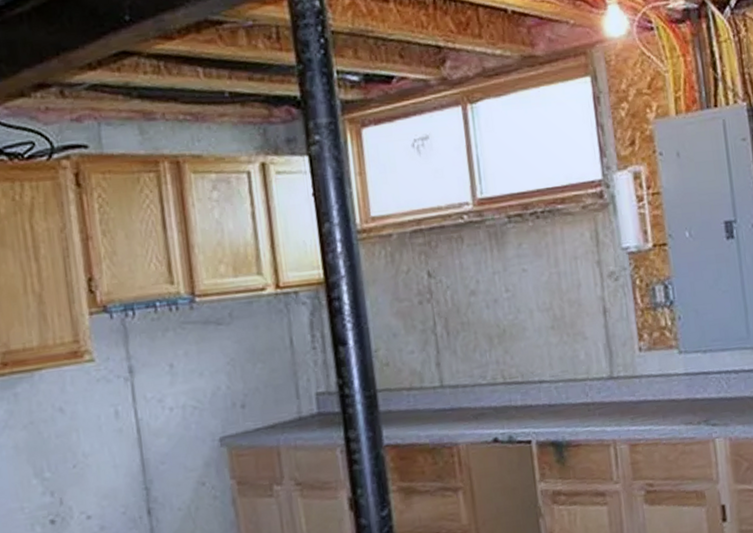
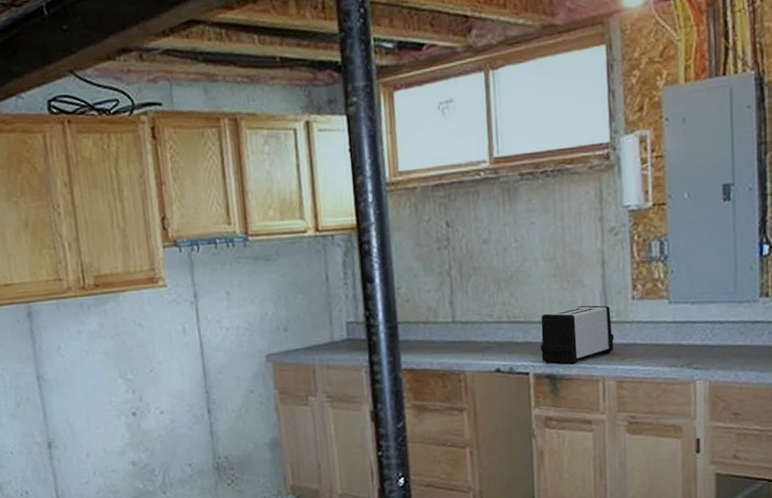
toaster: none [540,359,623,429] -> present [540,305,614,365]

